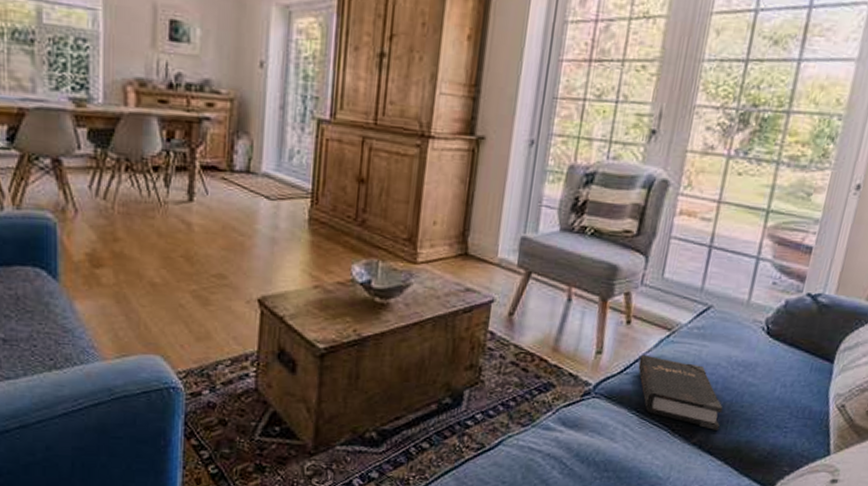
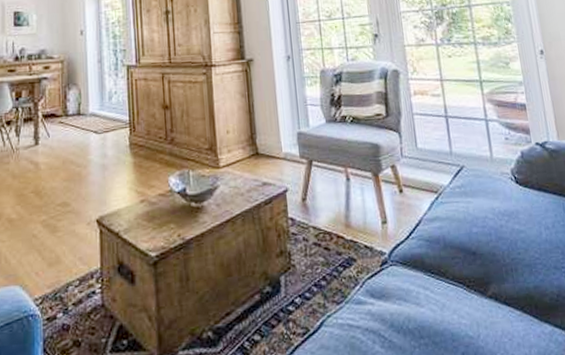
hardback book: present [638,354,723,430] -> none [419,218,507,281]

